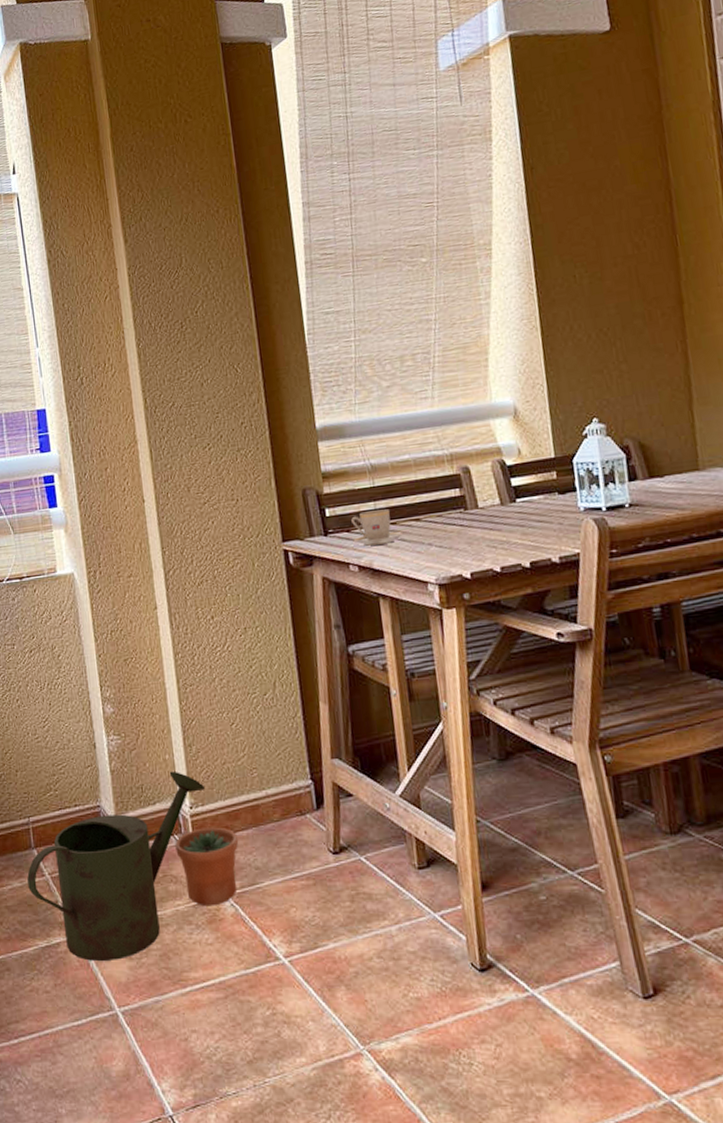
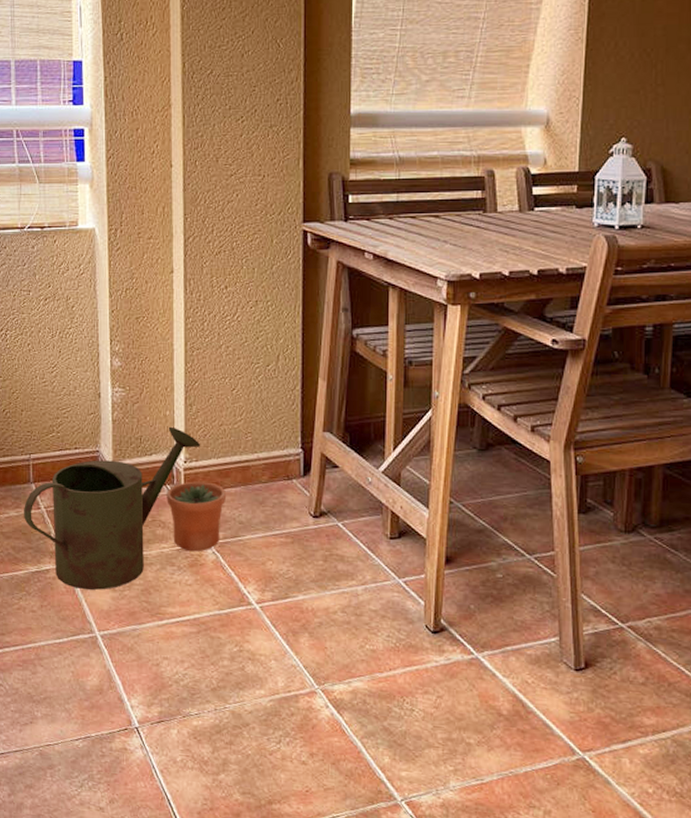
teacup: present [351,509,404,546] -> none [371,202,422,236]

